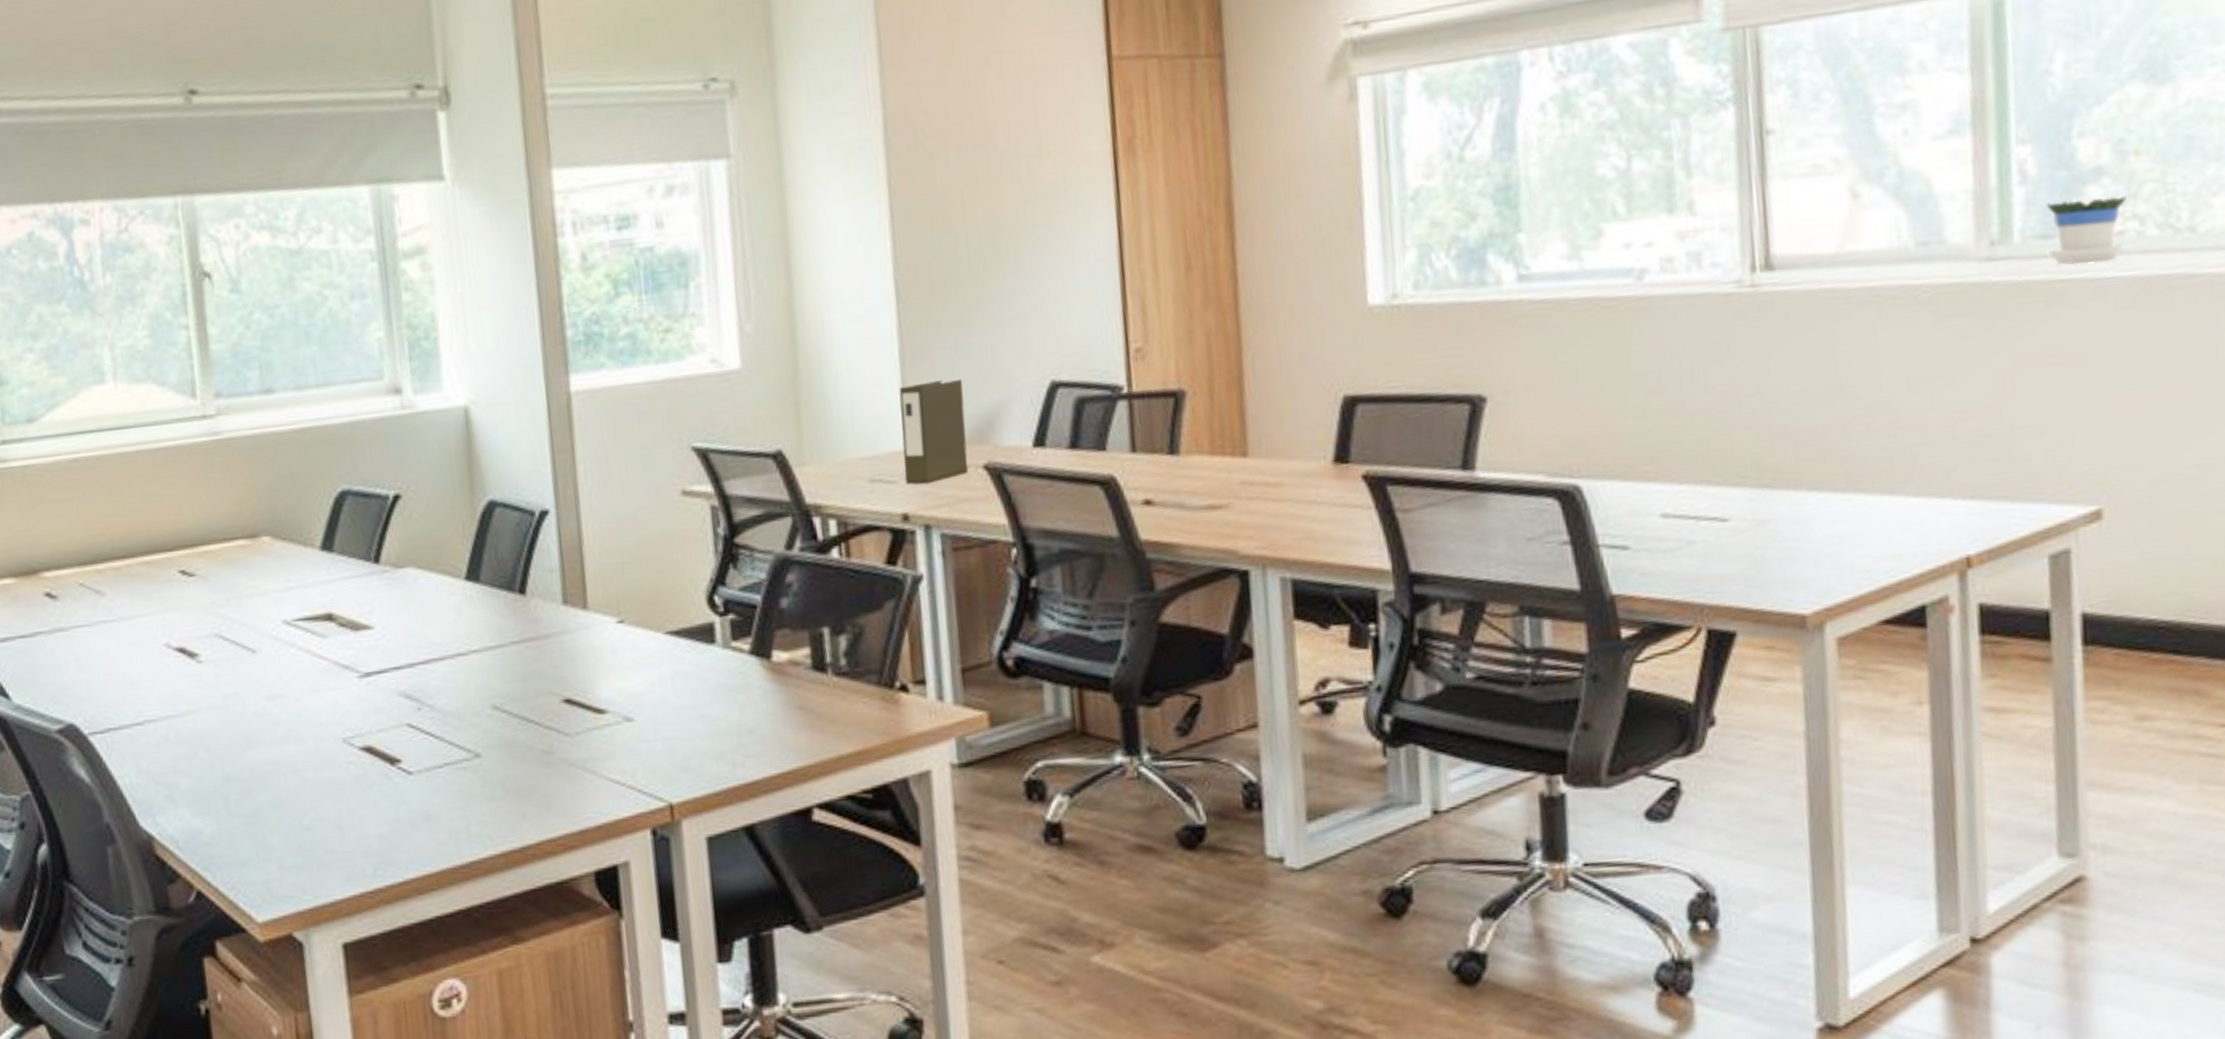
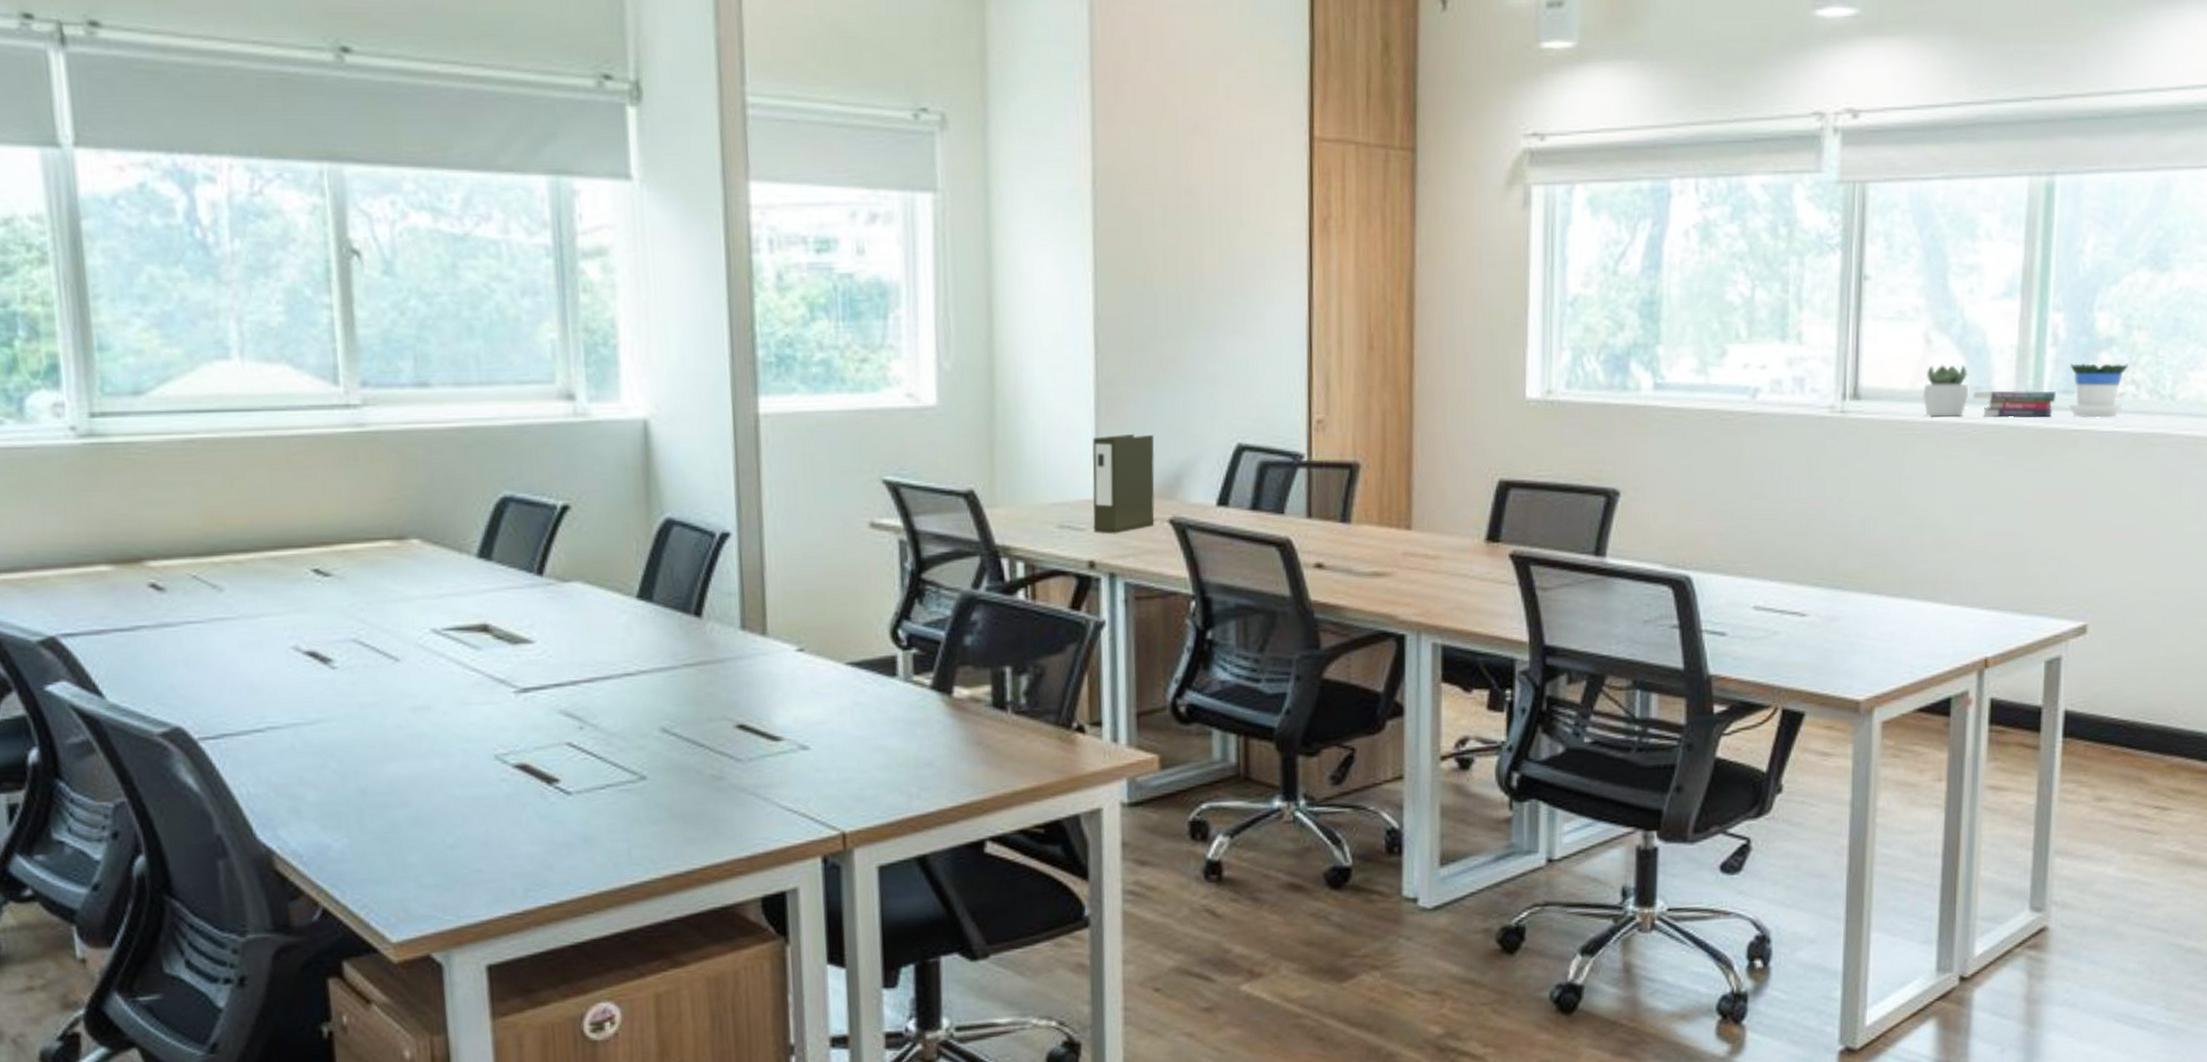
succulent plant: none [1853,218,1914,282] -> present [1922,364,1969,417]
books: none [1919,238,2032,276] -> present [1973,390,2057,418]

